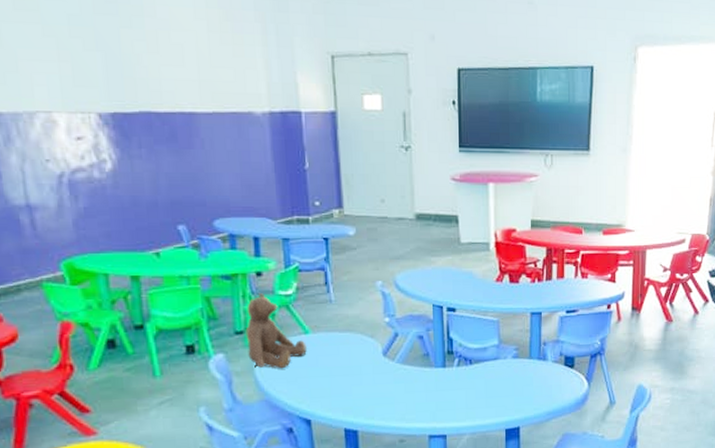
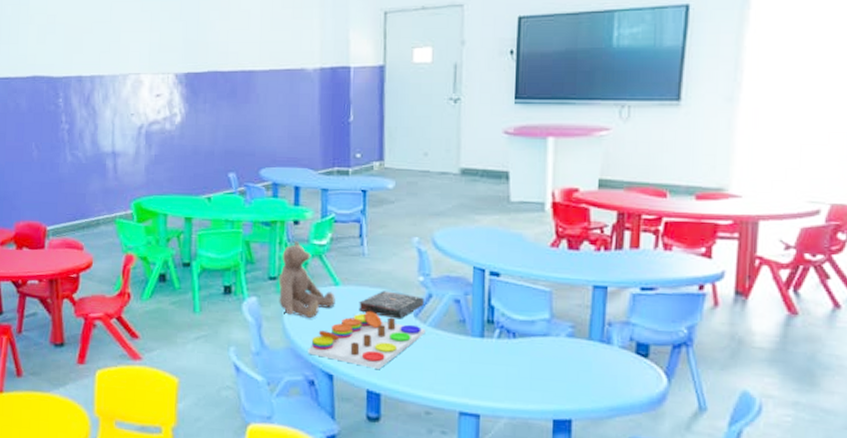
board game: none [283,354,395,408] -> present [308,311,426,369]
book: none [330,334,391,360] -> present [359,291,424,319]

